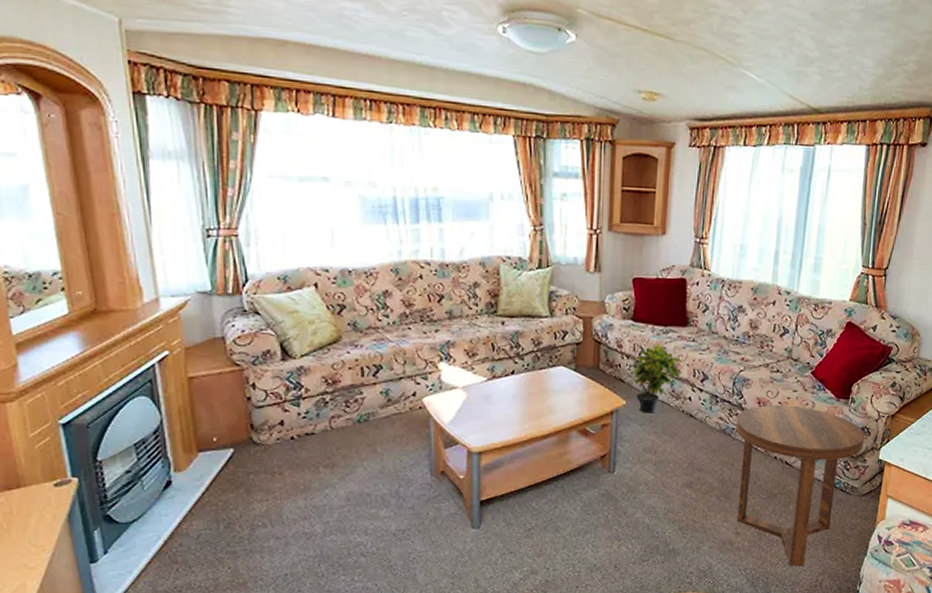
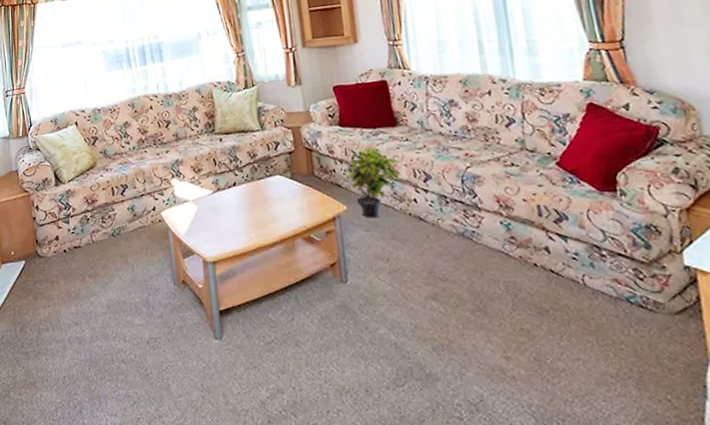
side table: present [736,405,864,567] -> none [474,202,656,408]

